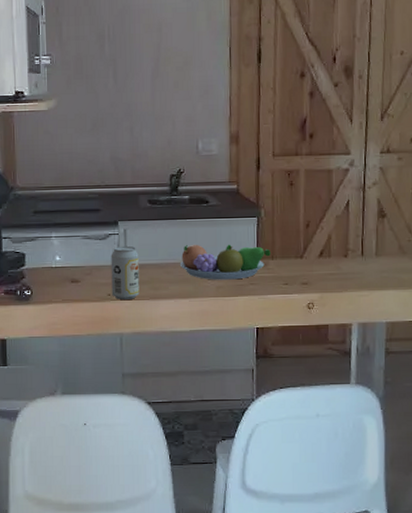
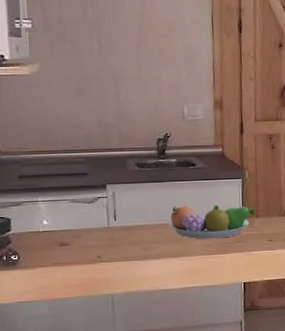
beverage can: present [111,245,140,300] -> none [100,208,130,261]

